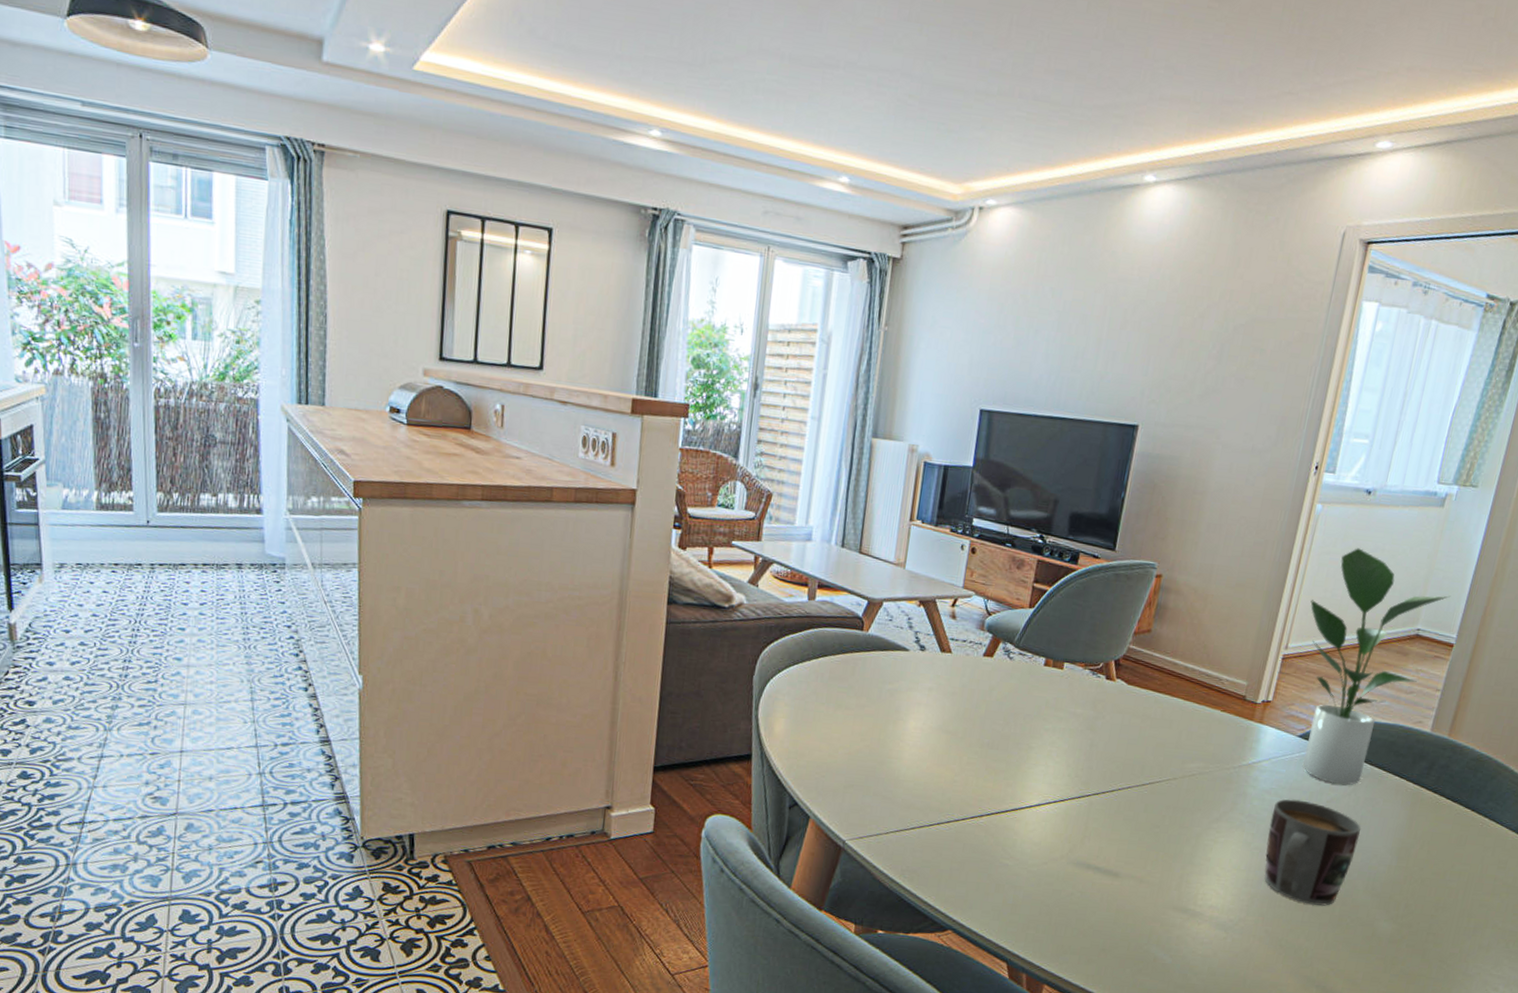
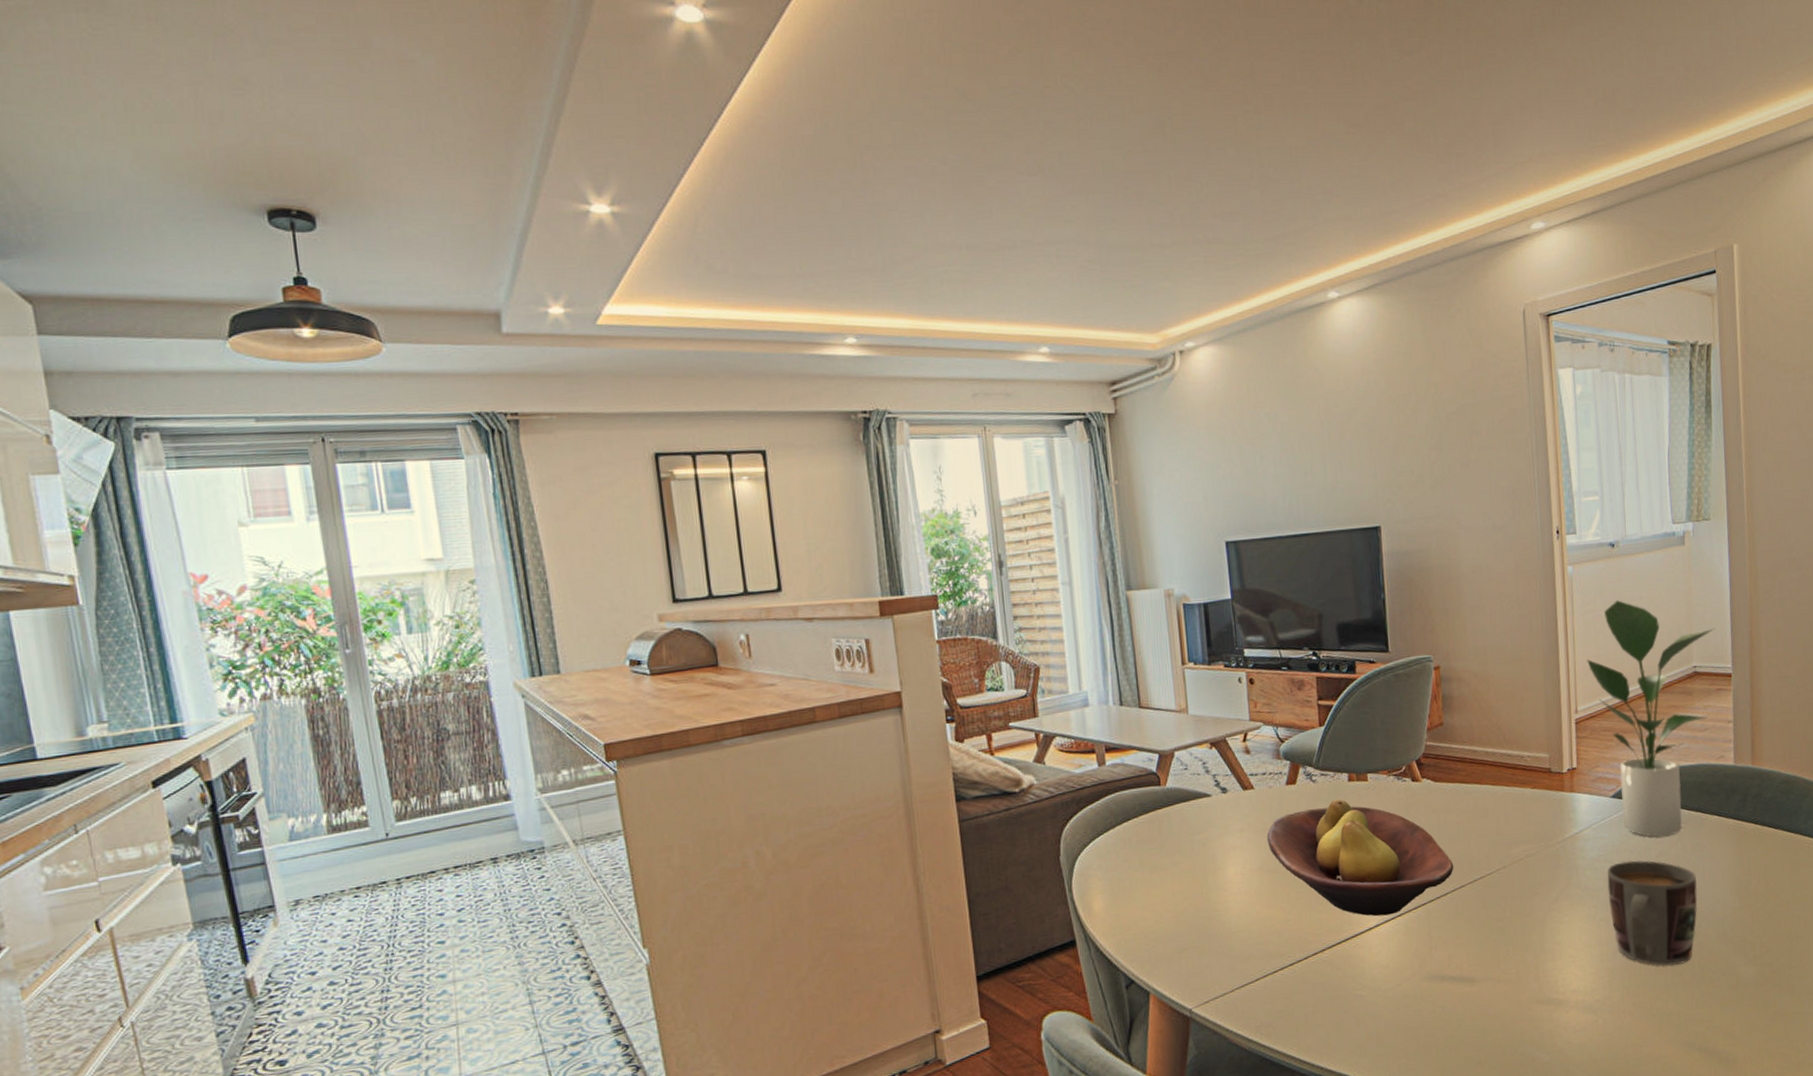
fruit bowl: none [952,679,1127,798] -> present [1266,799,1454,917]

